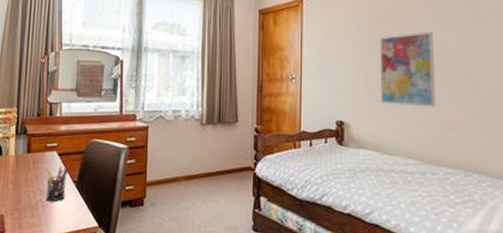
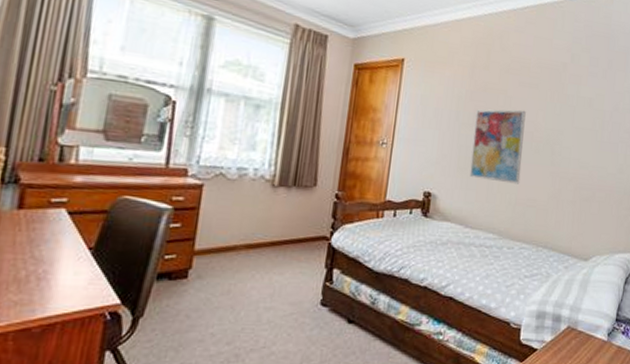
pen holder: present [44,162,70,201] -> none [44,223,84,273]

